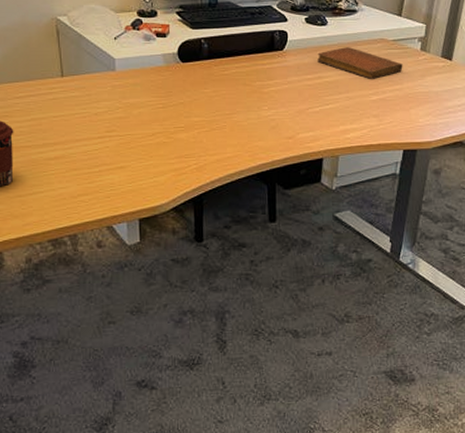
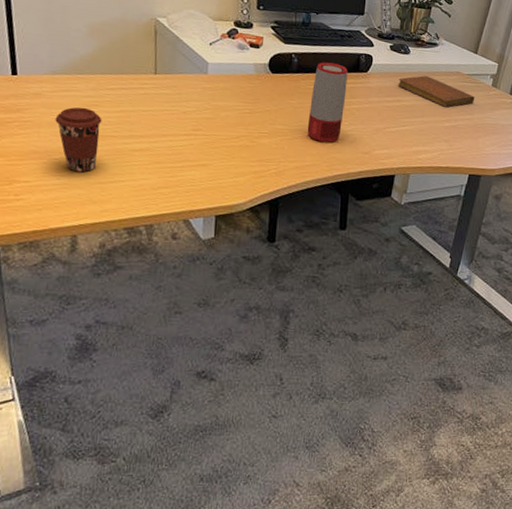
speaker: none [225,44,263,131] -> present [307,62,348,143]

